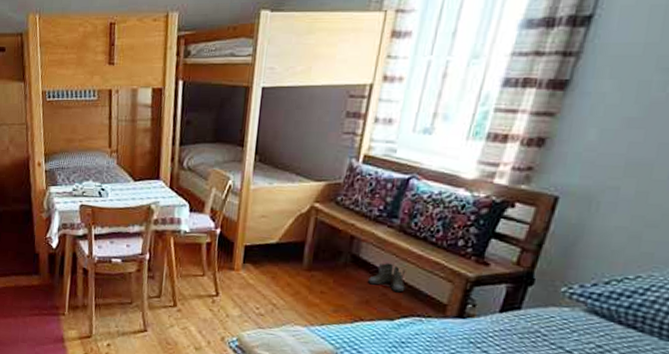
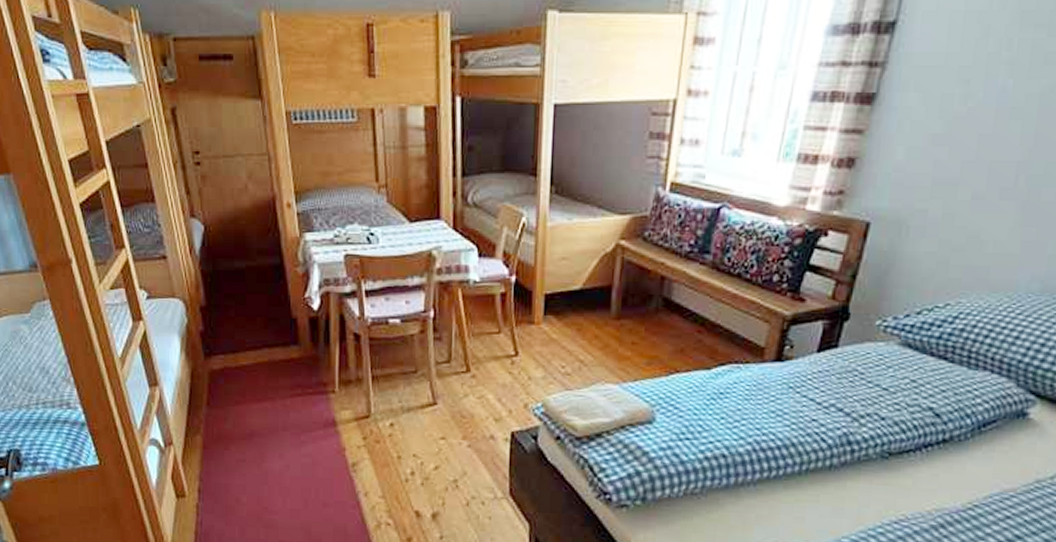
boots: present [368,263,406,293] -> none [682,305,721,338]

